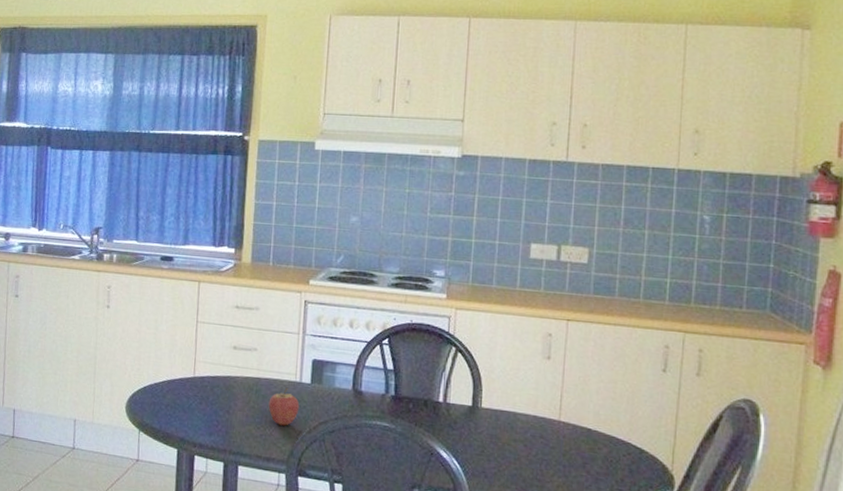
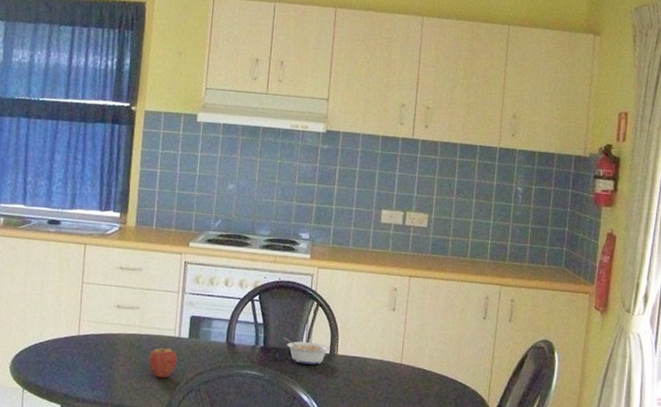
legume: none [418,385,472,418] -> present [284,337,330,365]

